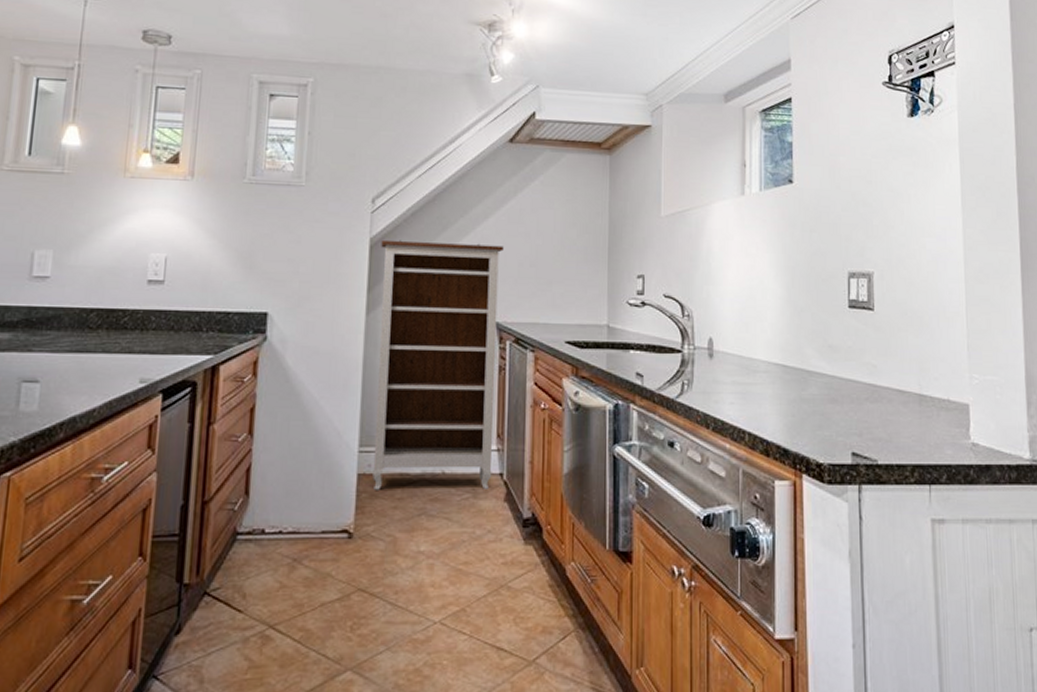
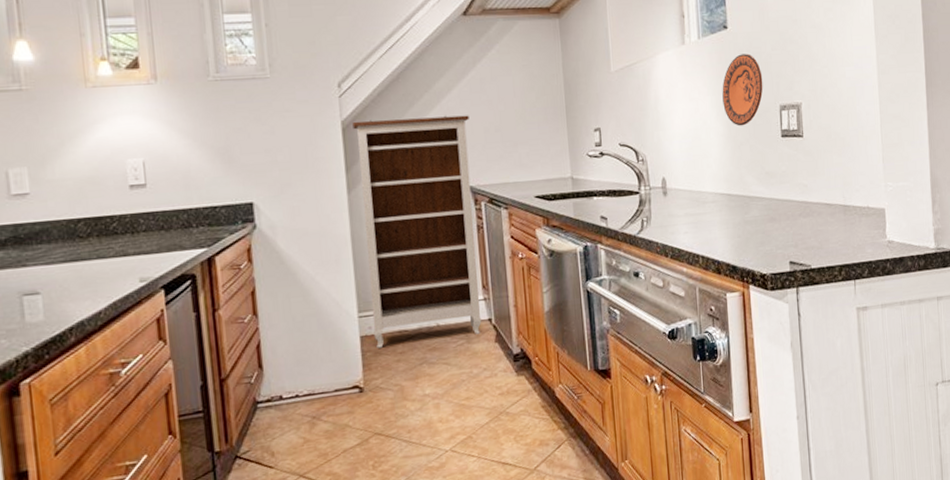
decorative plate: none [783,211,830,291] -> present [722,54,763,126]

